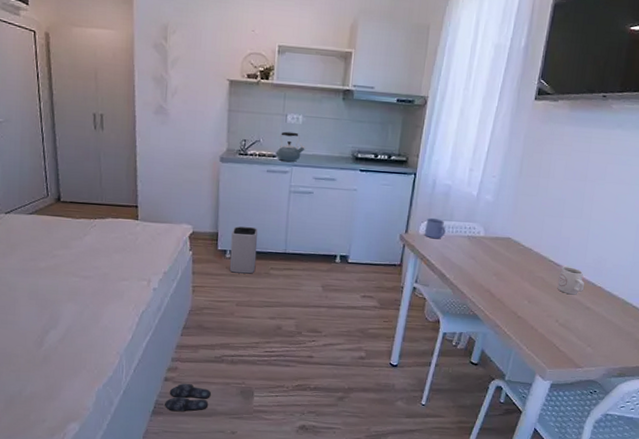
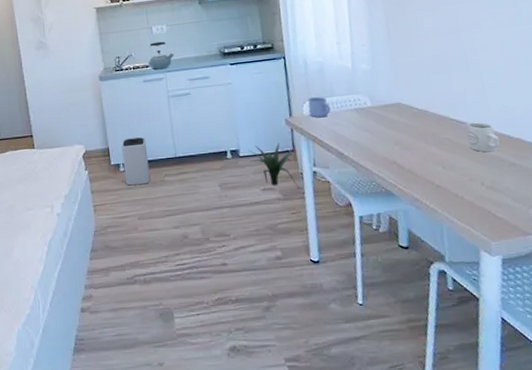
slippers: present [165,383,211,412] -> none [85,311,130,347]
plant: none [356,254,400,301] -> present [248,143,300,189]

